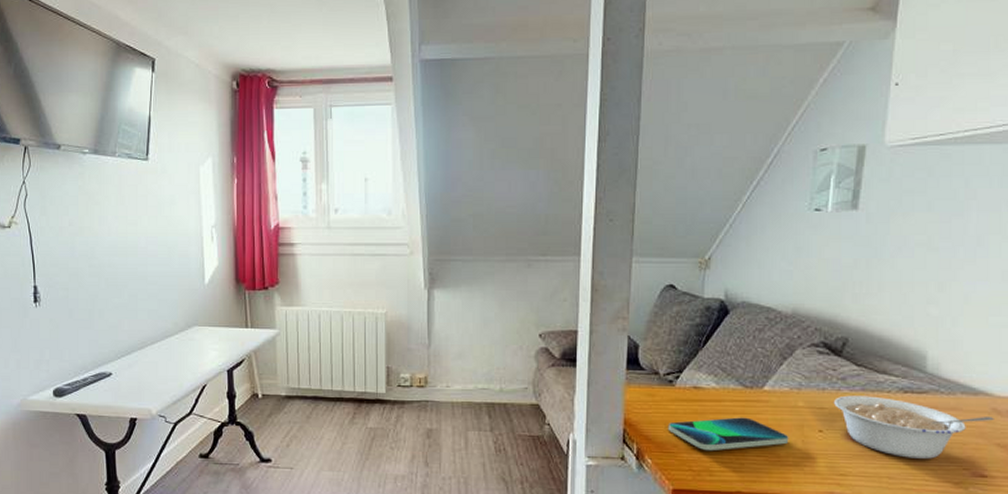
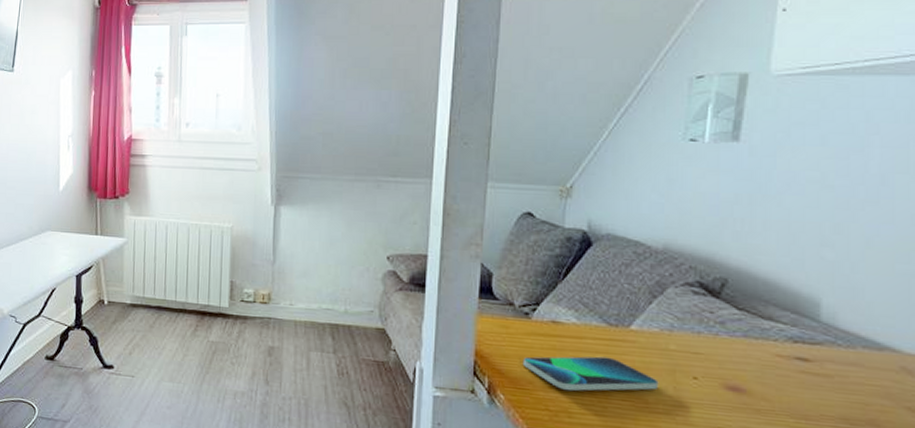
legume: present [833,395,994,459] -> none [710,341,903,419]

